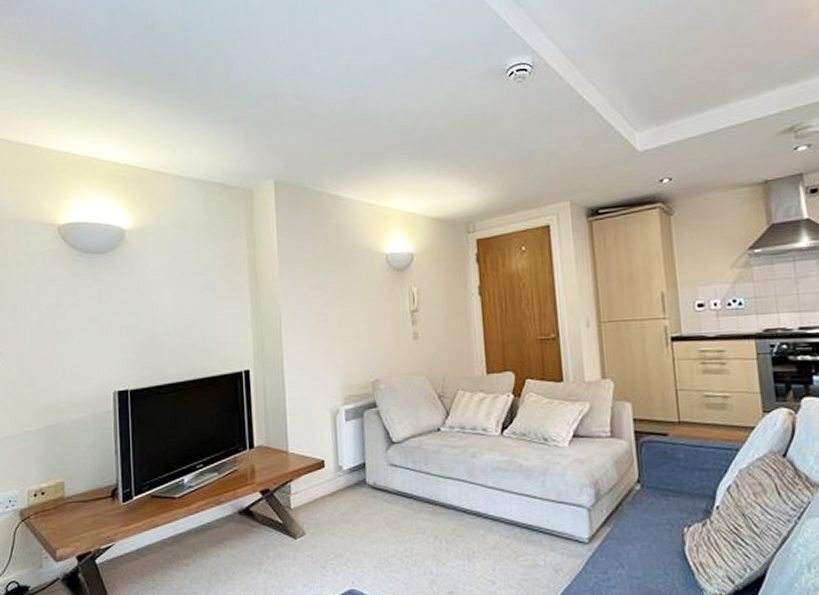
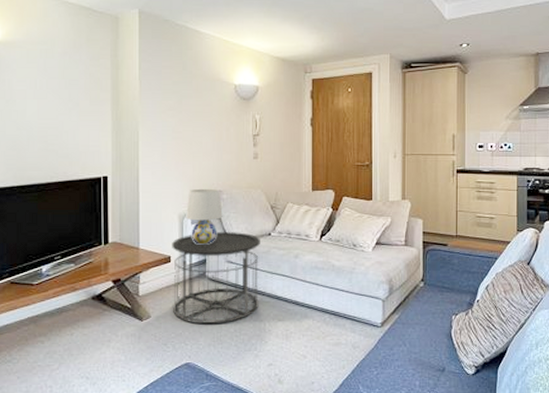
side table: none [325,428,432,543] -> present [172,232,260,325]
table lamp: none [339,377,382,445] -> present [186,188,223,245]

